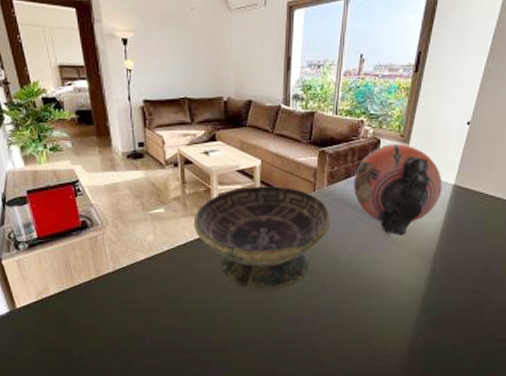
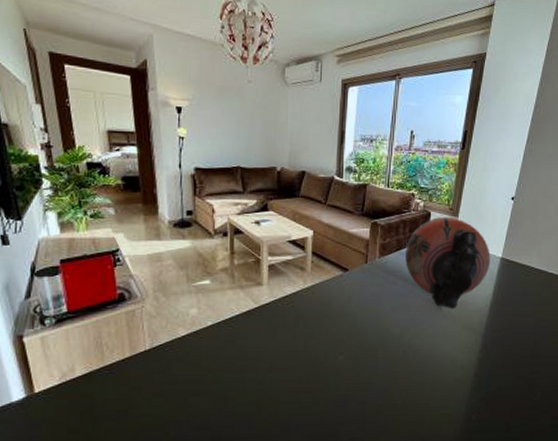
decorative bowl: present [193,186,331,292] -> none [240,257,383,370]

